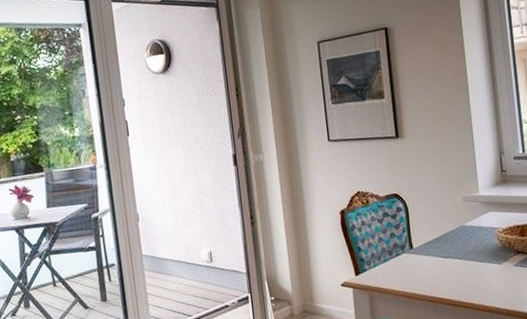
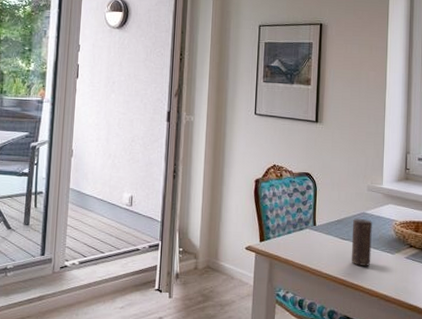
candle: none [452,232,478,283] -> present [351,218,372,266]

